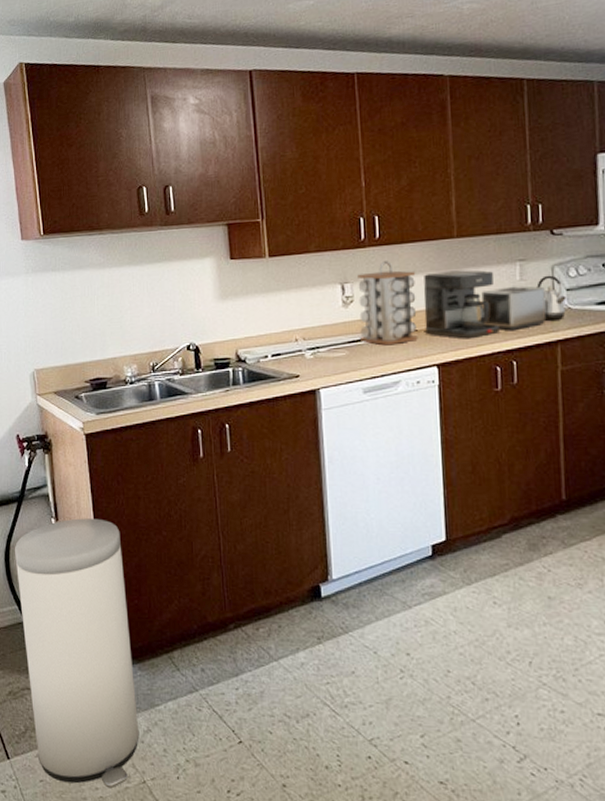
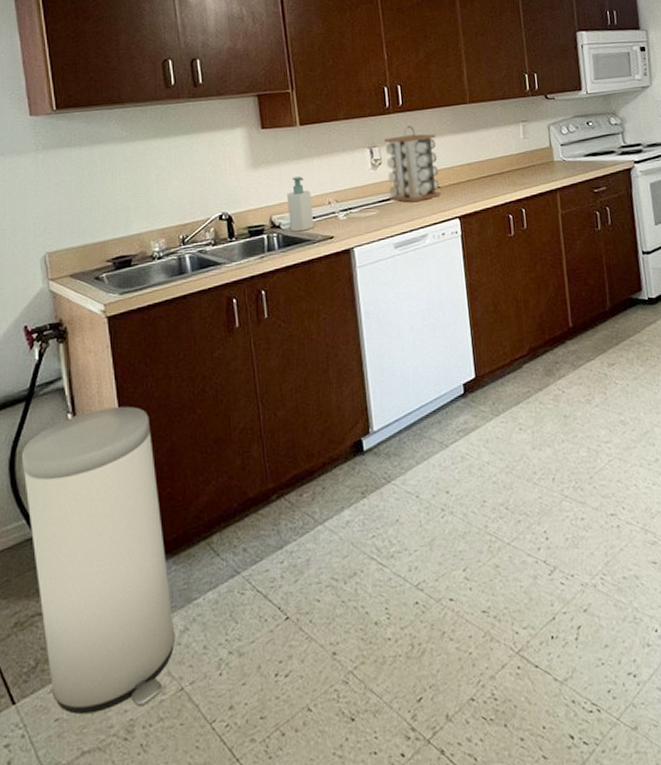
soap bottle: none [253,311,280,368] -> present [287,176,314,232]
coffee maker: present [424,270,500,339] -> none [443,131,510,193]
toaster: present [481,286,546,331] -> none [493,143,546,183]
kettle: present [536,275,567,321] -> none [537,133,562,172]

